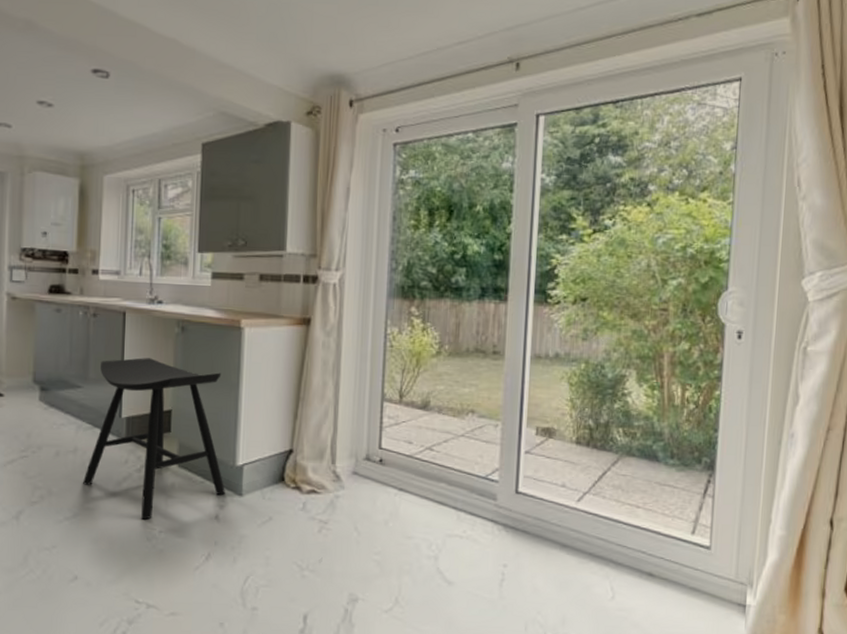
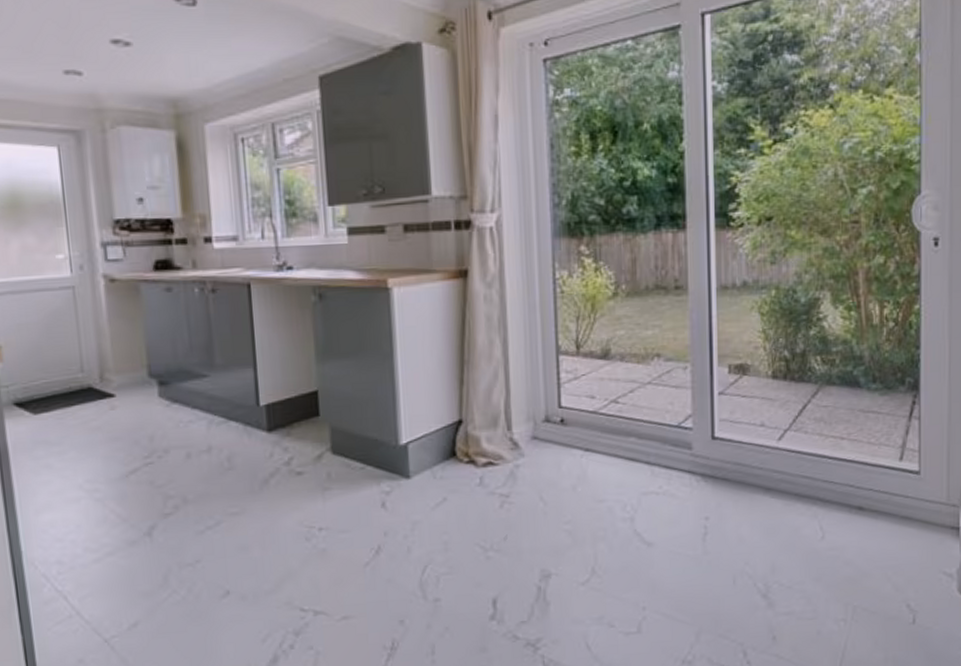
stool: present [82,358,225,520] -> none [222,334,390,518]

